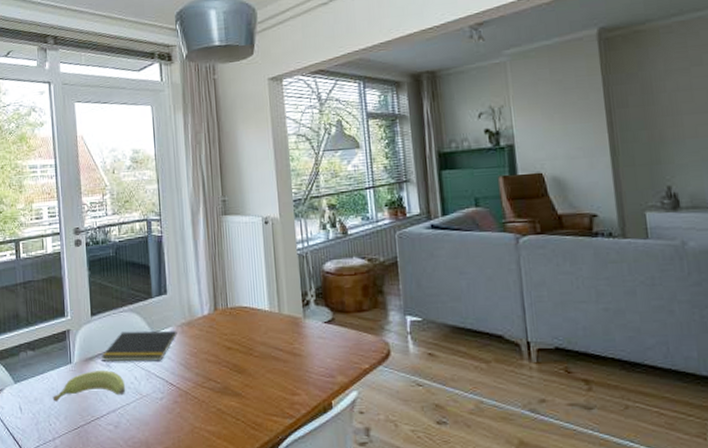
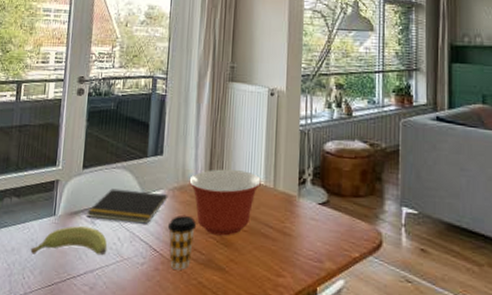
coffee cup: none [180,349,209,400] -> present [167,215,197,270]
mixing bowl: none [196,300,267,364] -> present [189,169,262,236]

